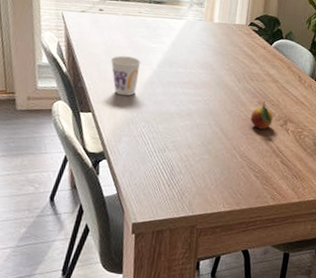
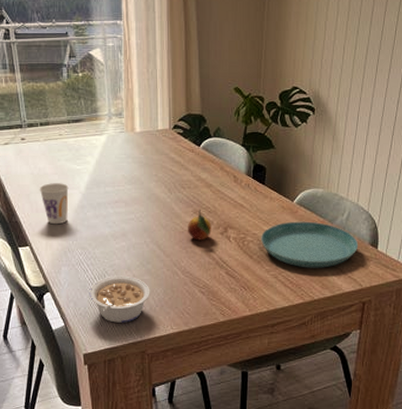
legume: none [146,151,208,197] -> present [89,275,150,323]

